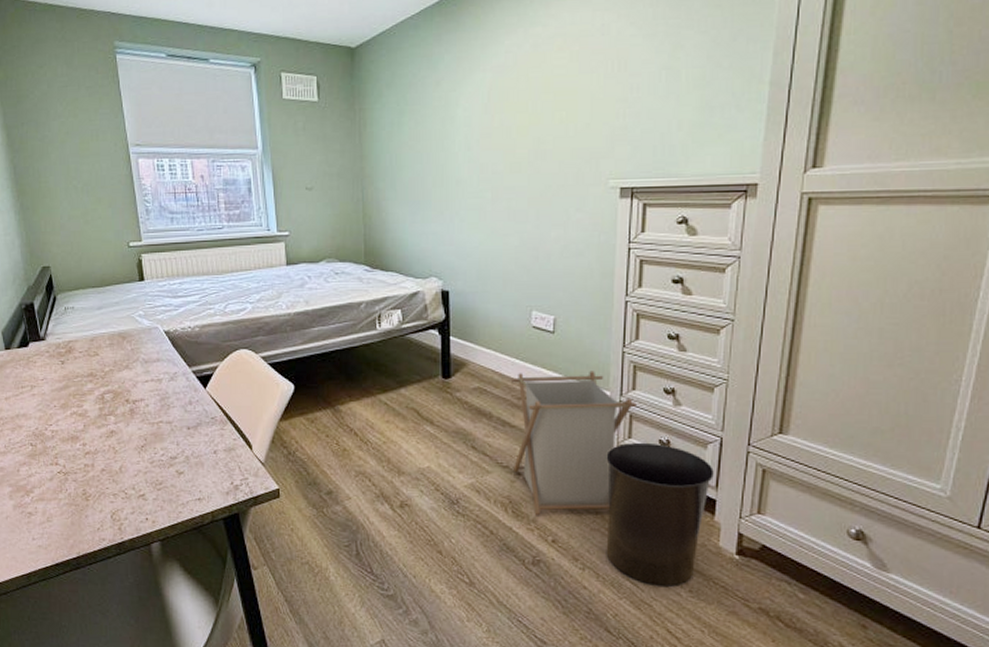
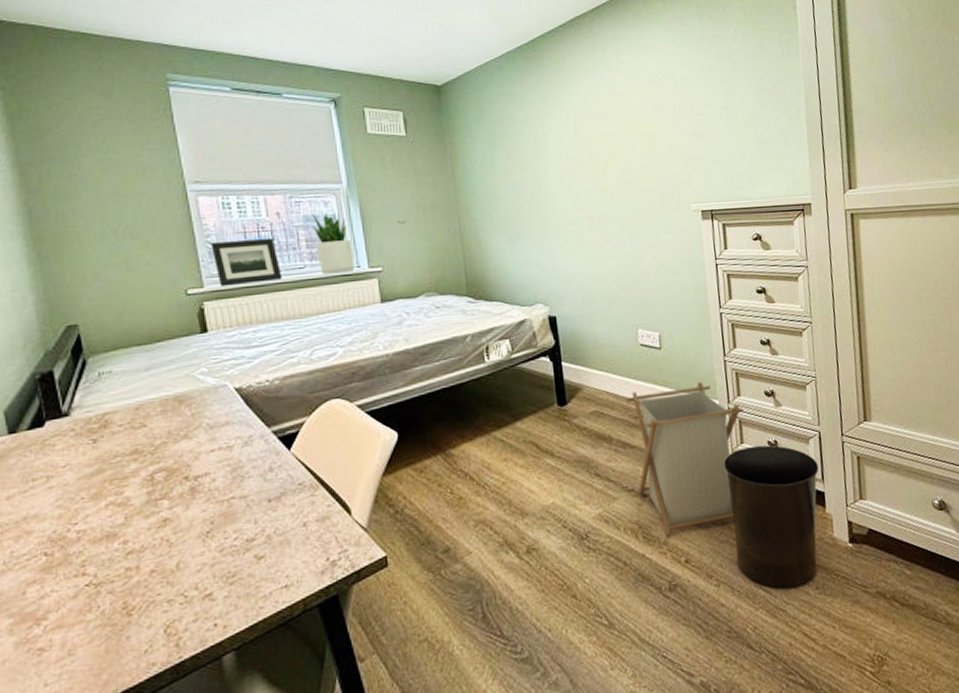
picture frame: none [148,199,204,241] -> present [211,237,283,287]
planter: none [229,175,264,236] -> present [310,210,354,275]

